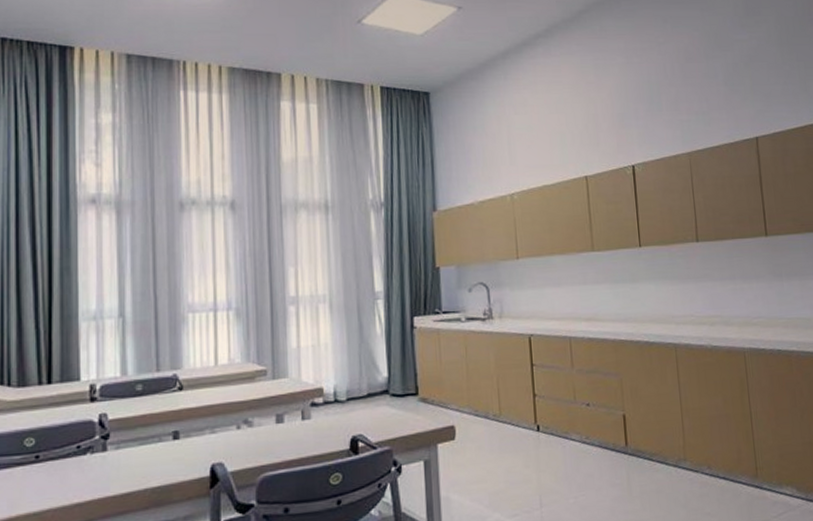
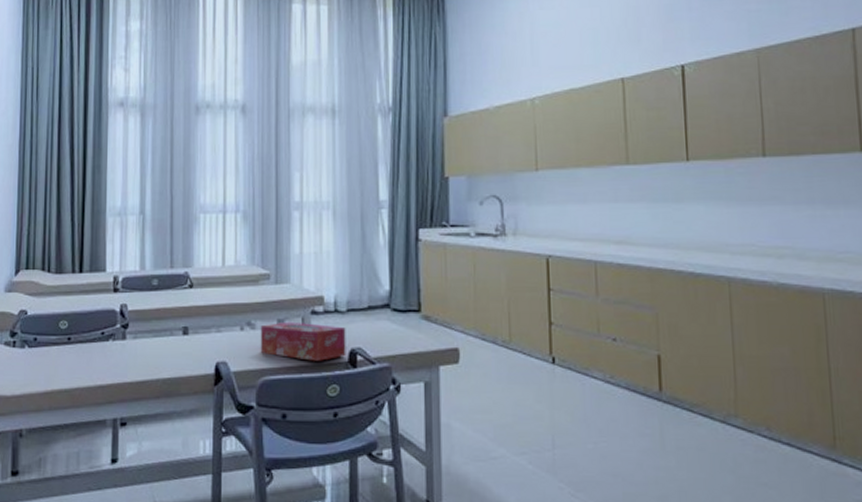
tissue box: none [258,415,348,452] -> present [260,321,346,361]

